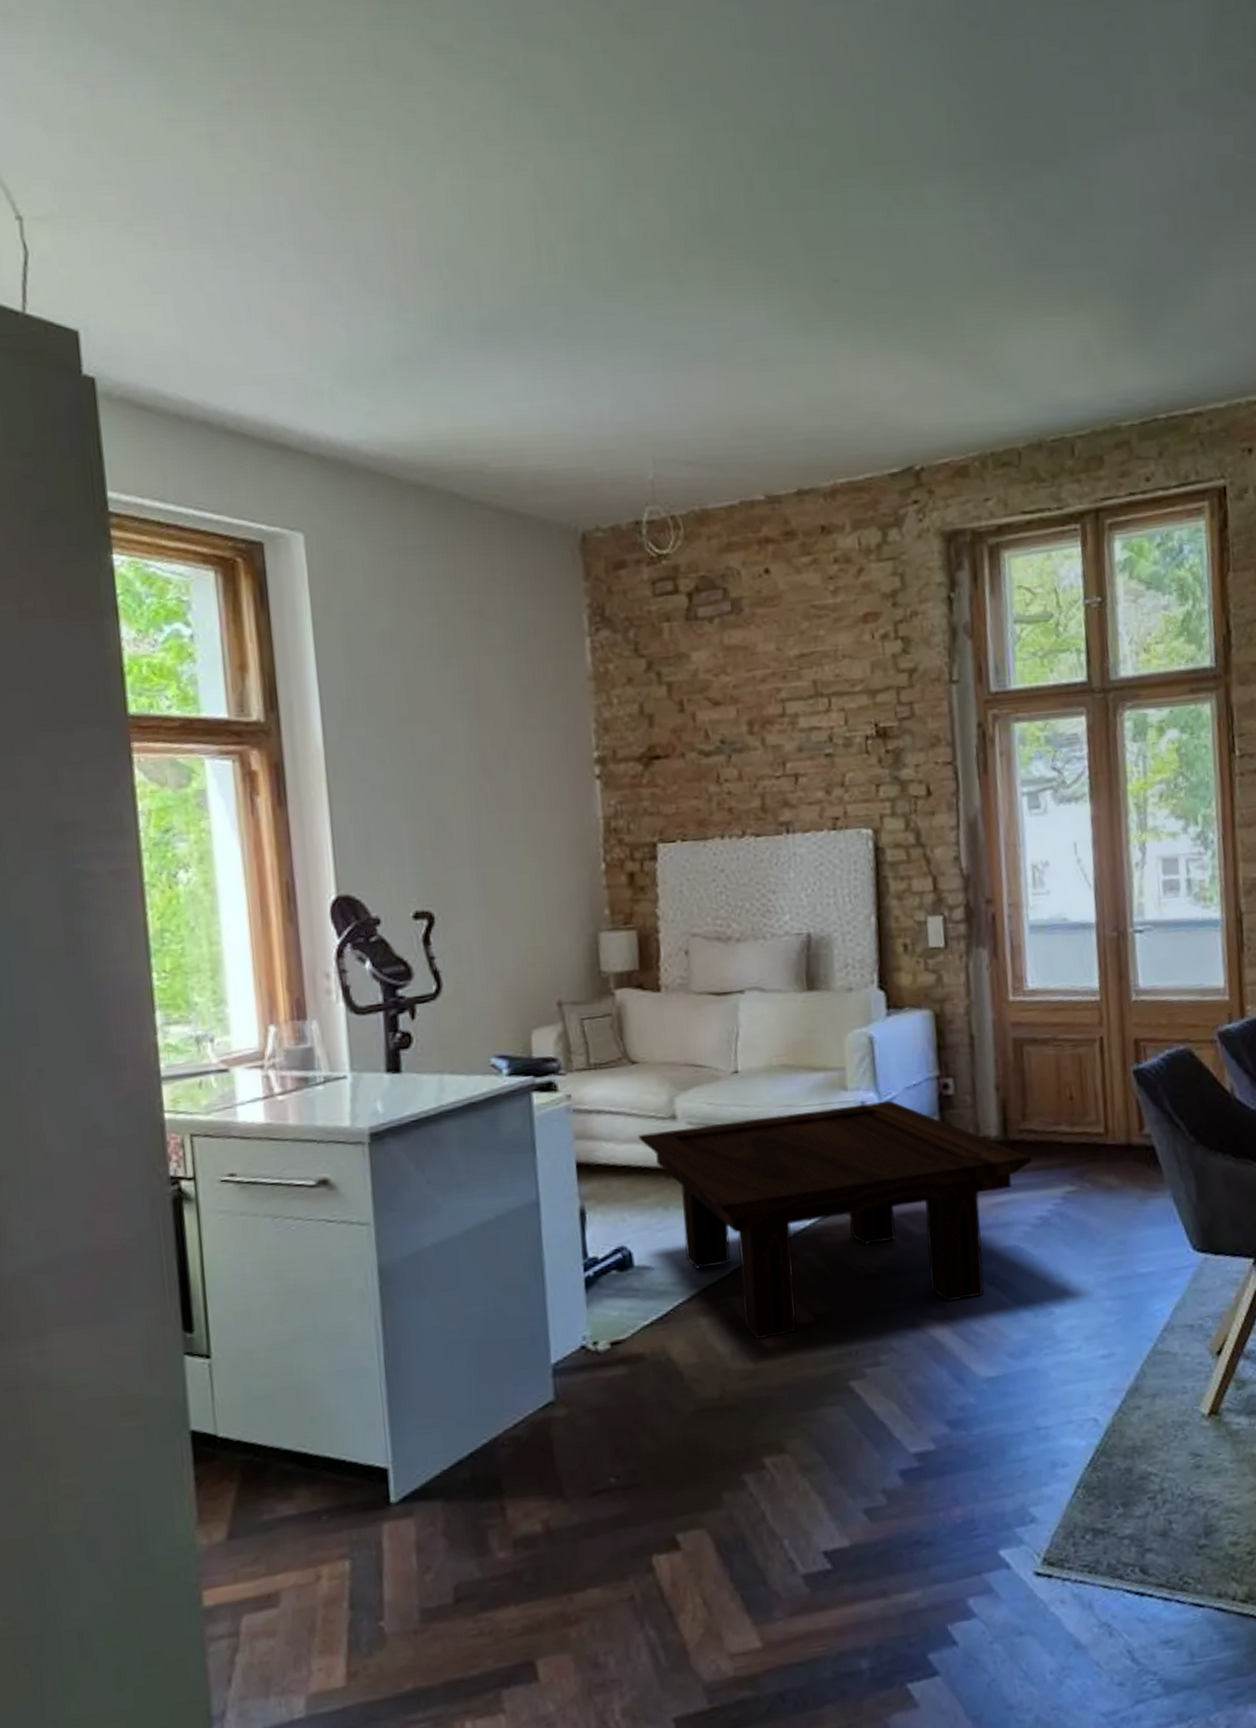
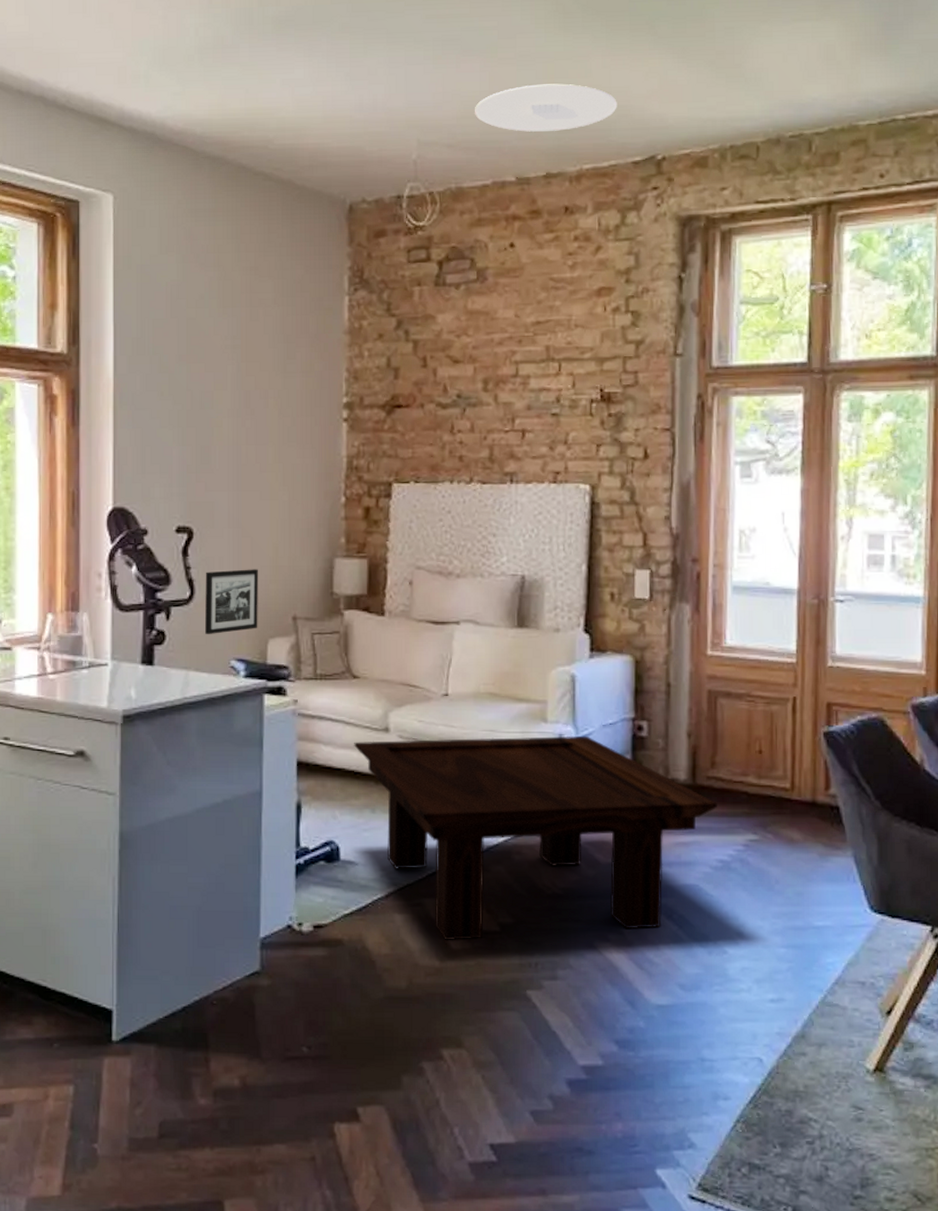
picture frame: none [452,952,519,1032] -> present [205,569,259,635]
ceiling light: none [714,390,868,445] -> present [475,83,617,132]

